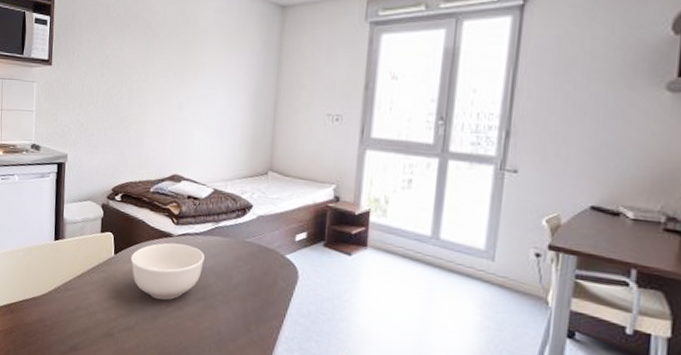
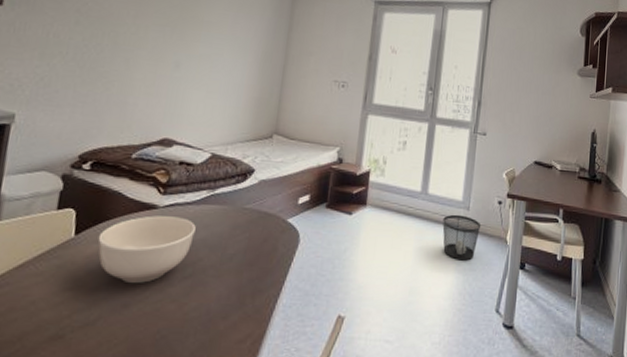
waste bin: none [459,264,511,319] -> present [442,214,482,261]

